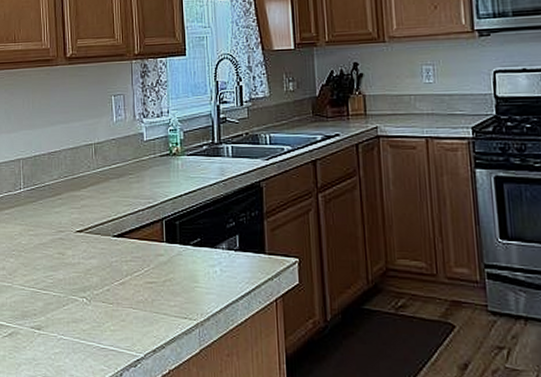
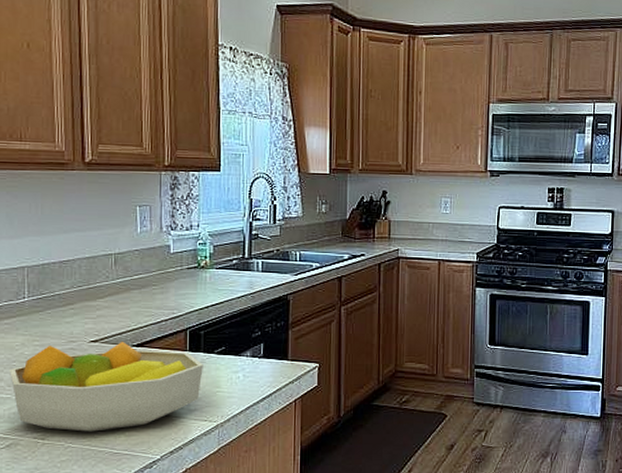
fruit bowl: none [10,231,180,325] -> present [10,341,203,432]

